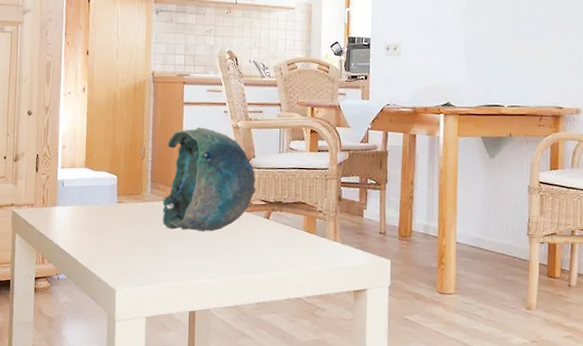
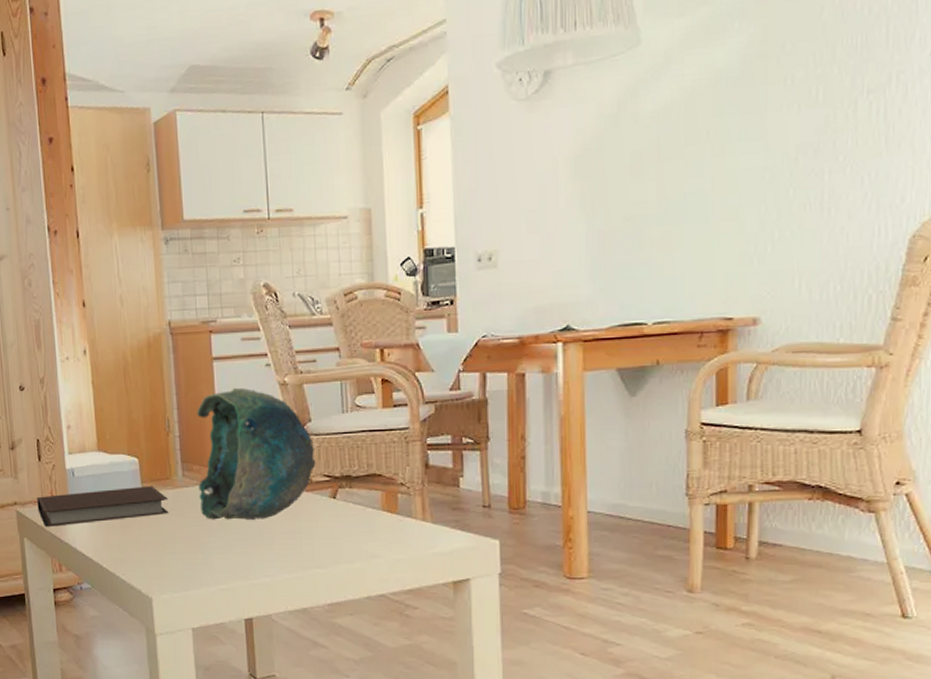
notebook: none [30,198,137,226] -> present [37,485,169,527]

